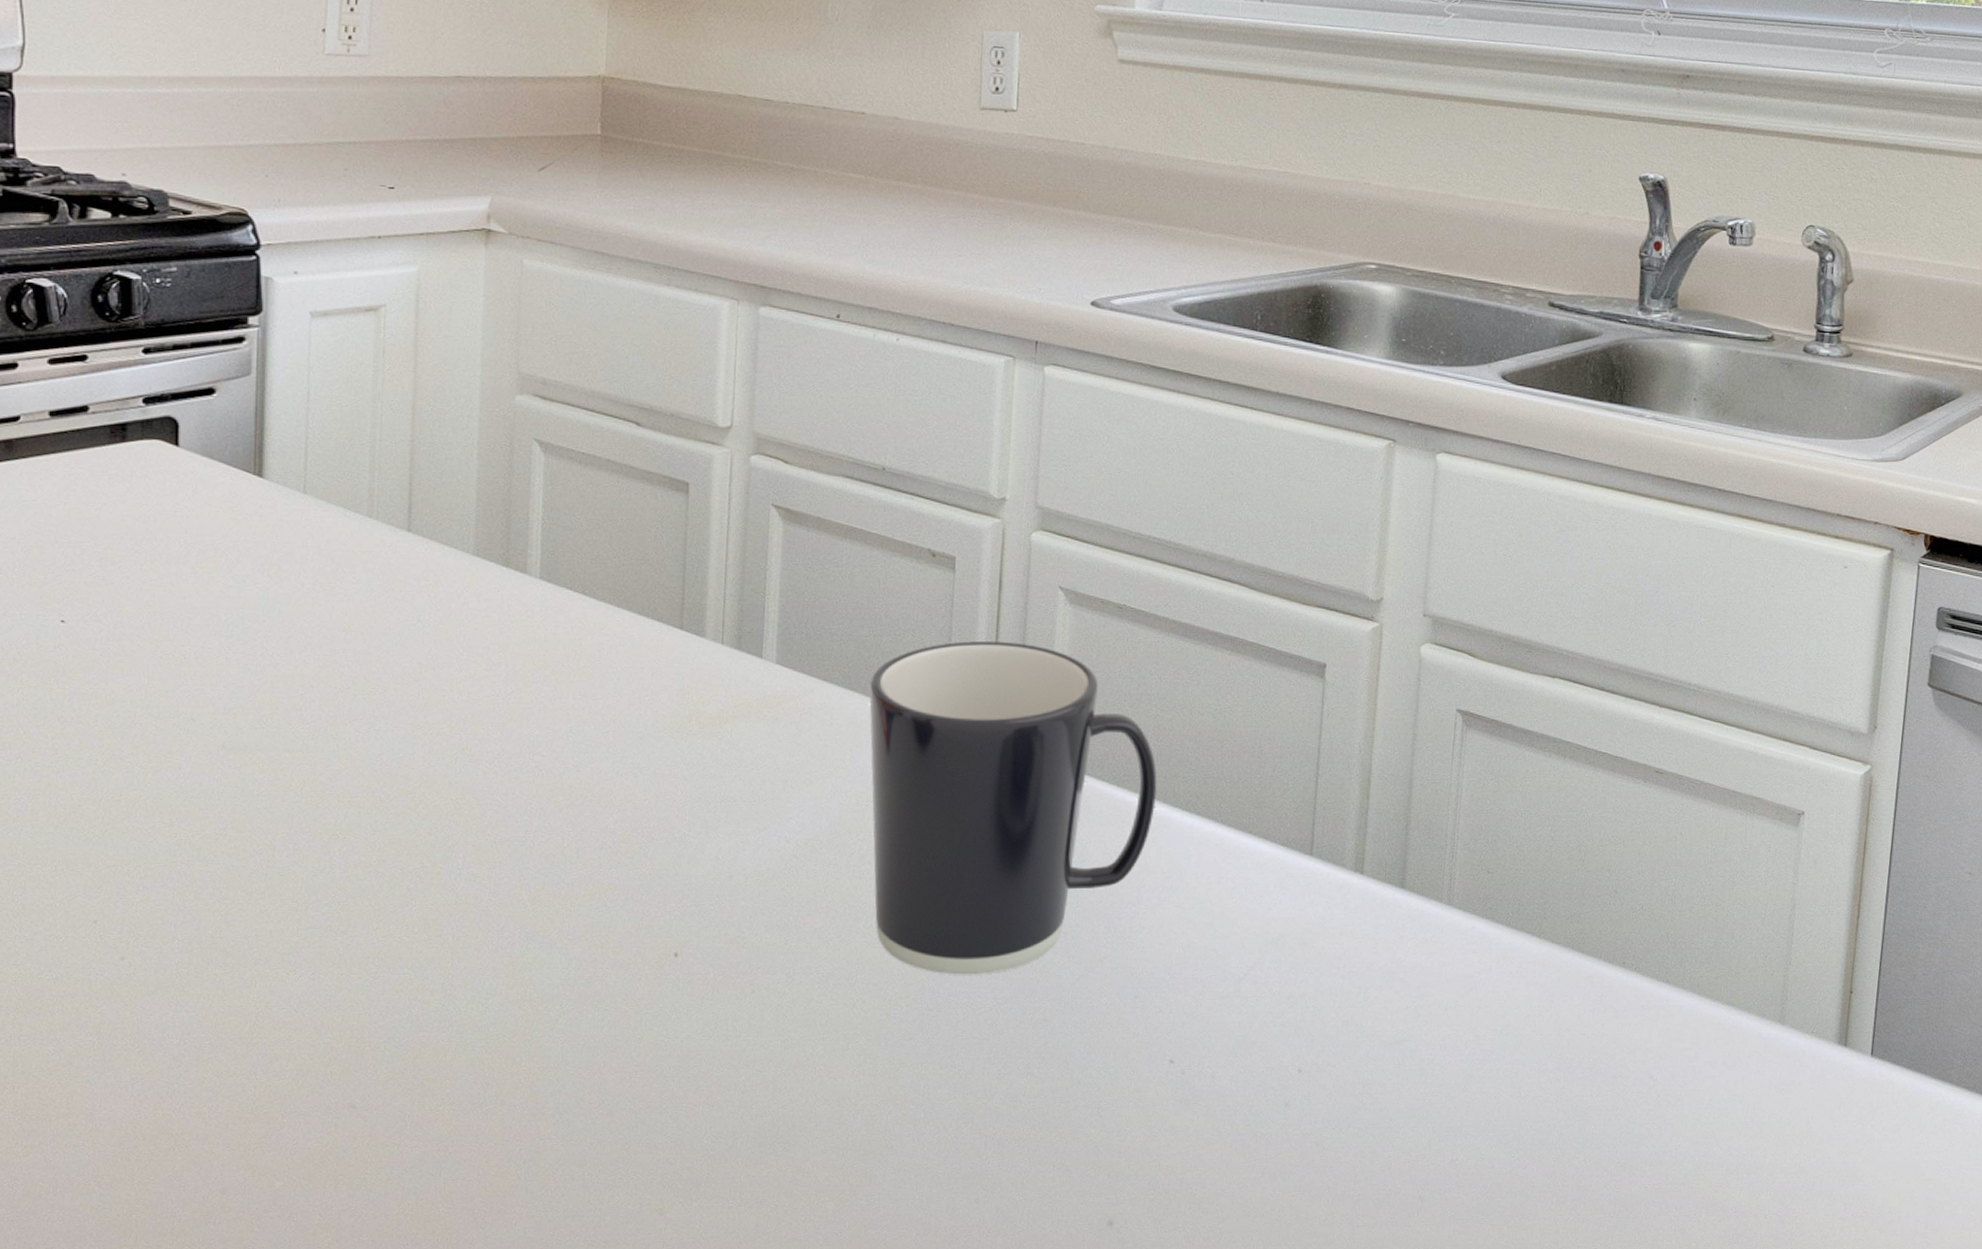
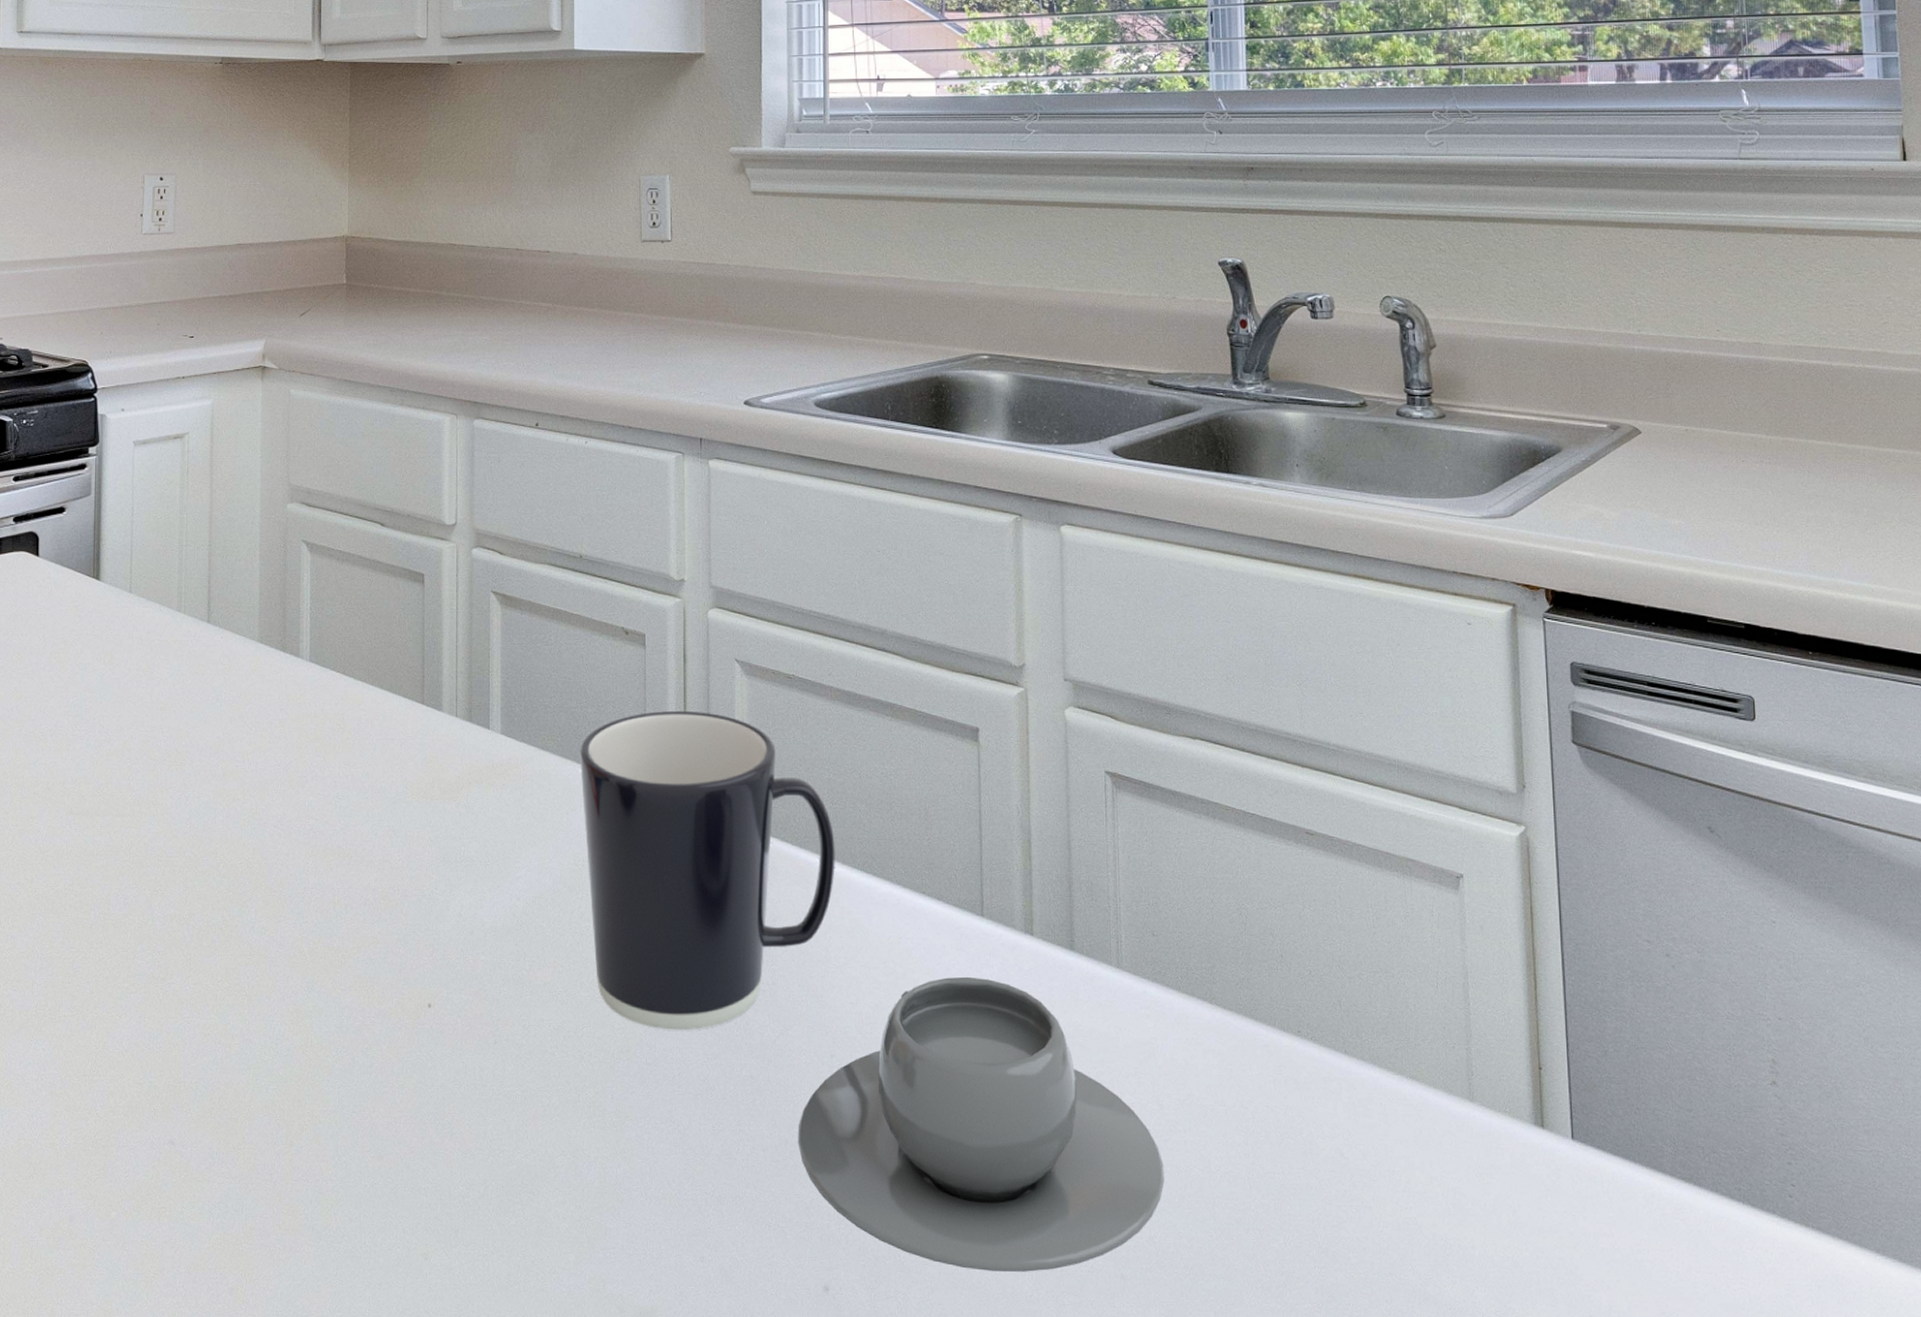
teacup: none [1091,915,1474,1199] -> present [797,976,1165,1272]

